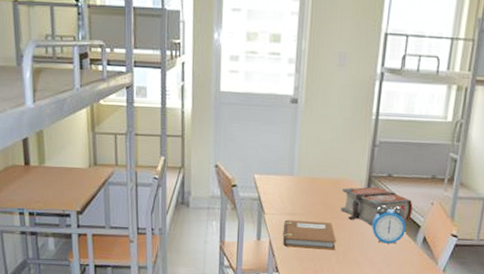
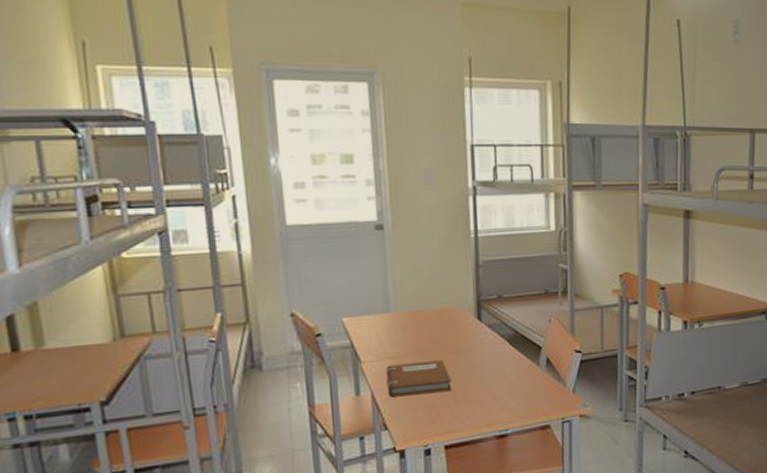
bible: present [340,186,413,226] -> none [449,311,530,356]
alarm clock: present [372,205,406,244] -> none [488,329,526,373]

